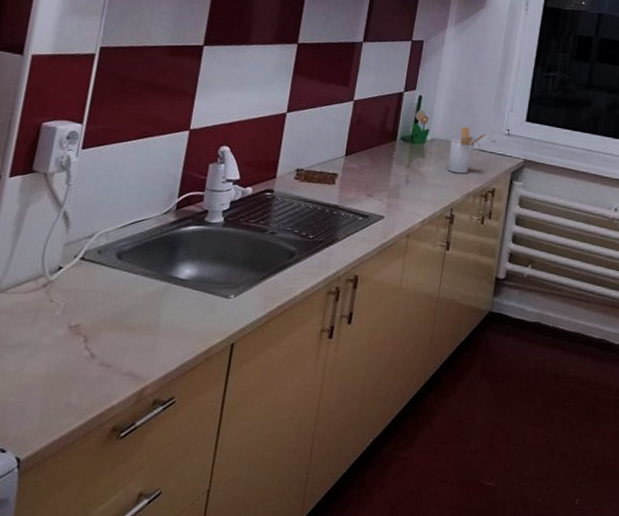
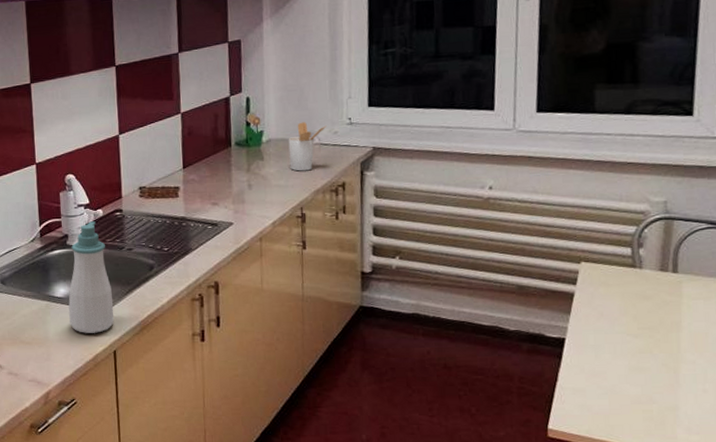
soap bottle: none [188,199,248,323] -> present [68,221,114,333]

